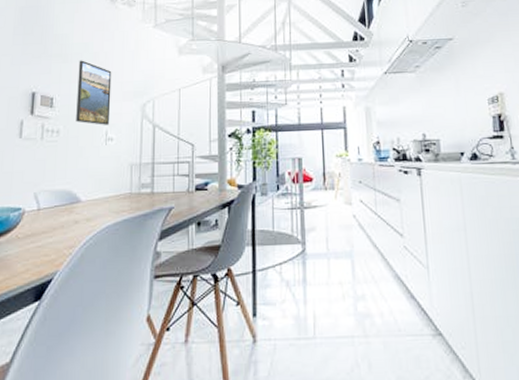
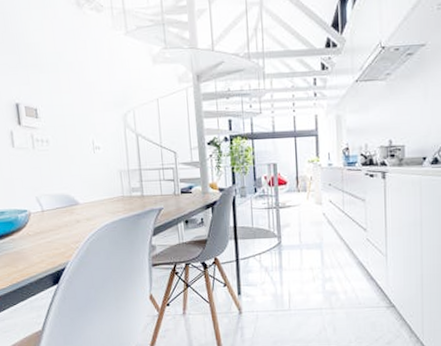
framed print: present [76,60,112,125] -> none [55,70,94,135]

